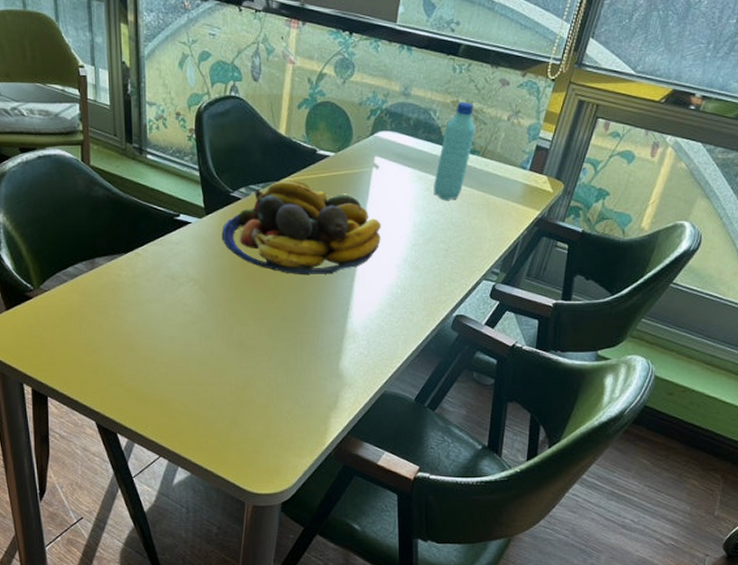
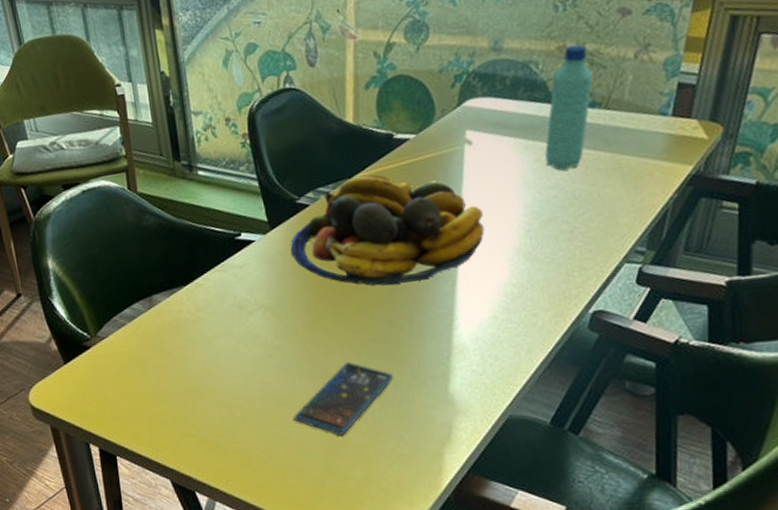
smartphone: none [210,335,297,395] -> present [294,362,394,436]

